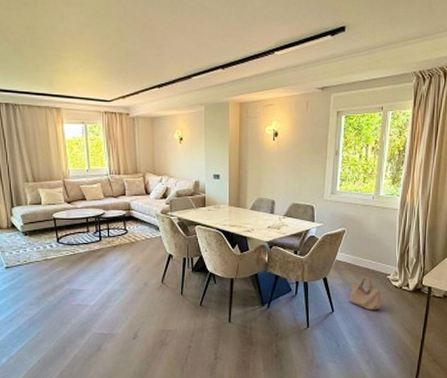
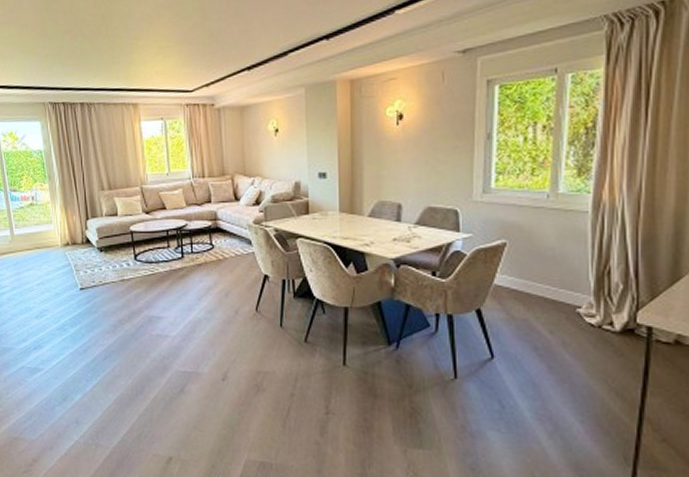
handbag: present [349,277,382,310] -> none [516,309,571,359]

